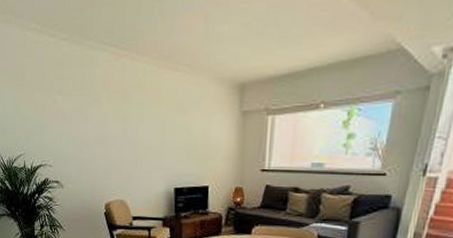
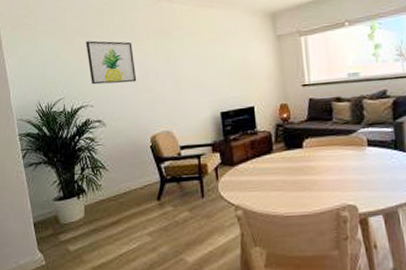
wall art: none [45,96,94,146] -> present [86,40,137,85]

